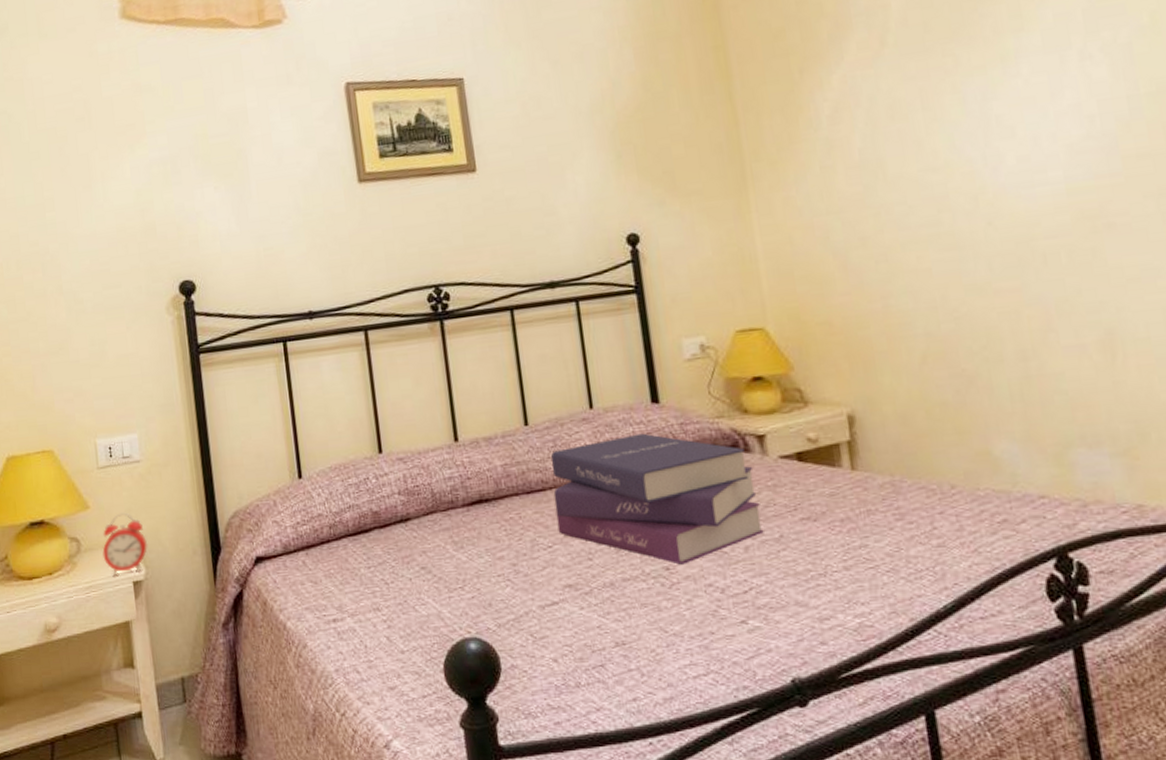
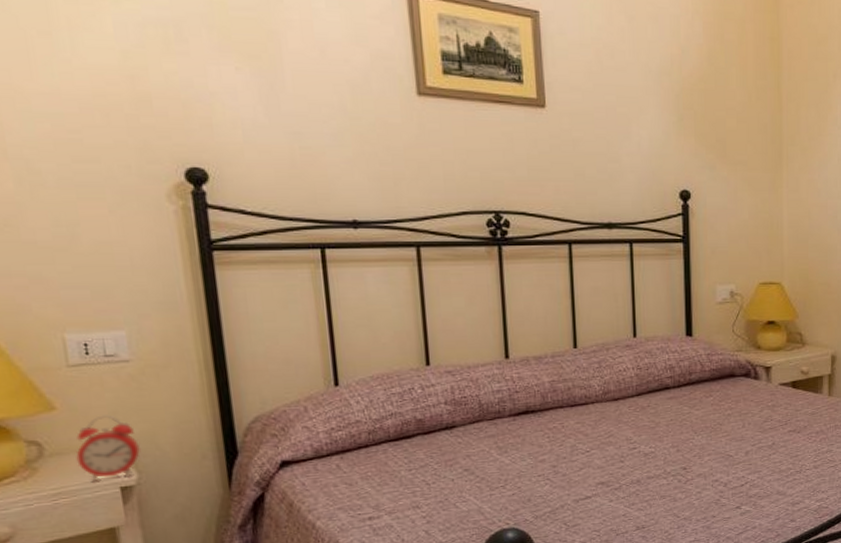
book: present [550,433,764,565] -> none [595,360,761,465]

